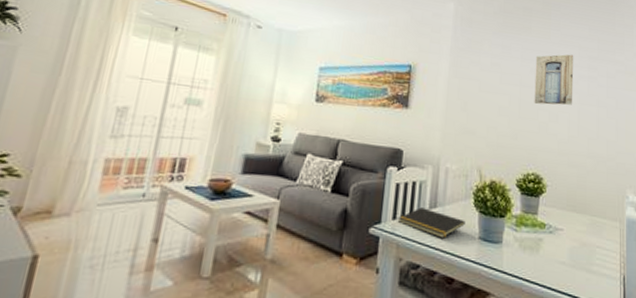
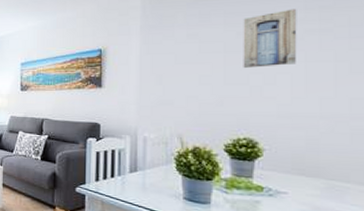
notepad: present [397,207,465,238] -> none [100,171,168,198]

